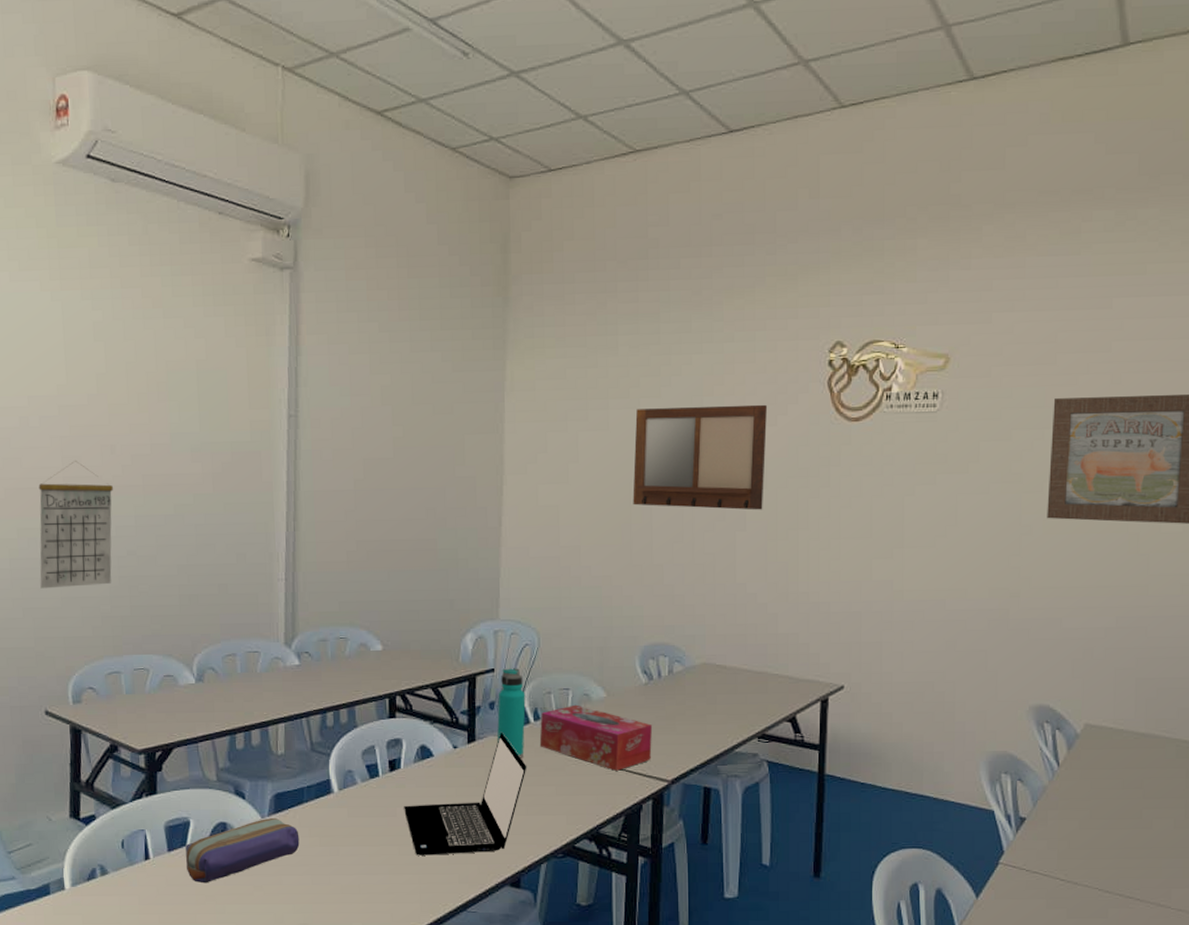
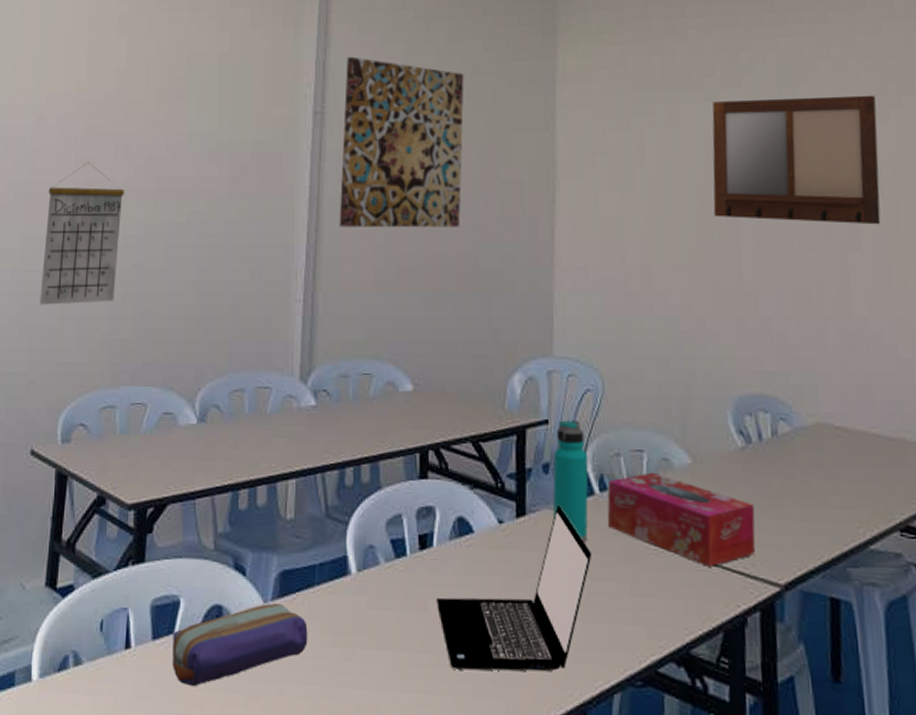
wall art: none [314,365,424,517] -> present [339,56,464,228]

